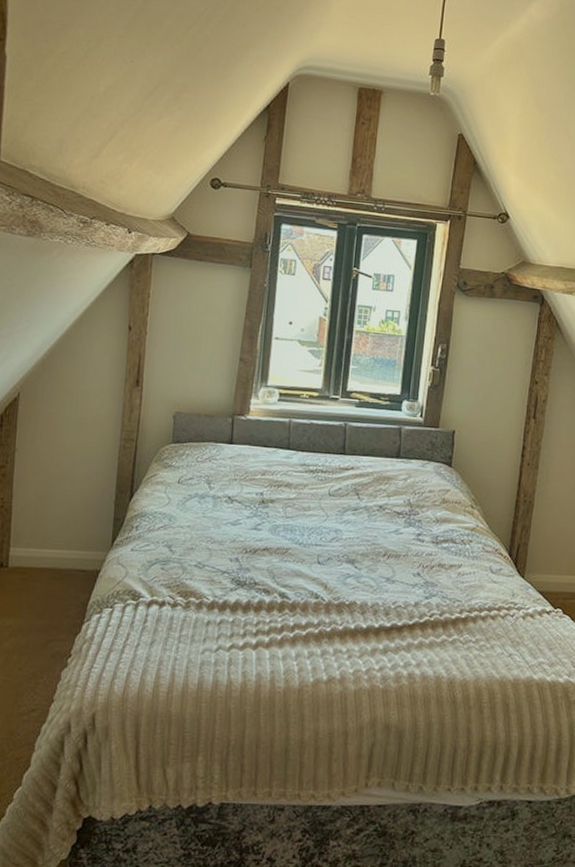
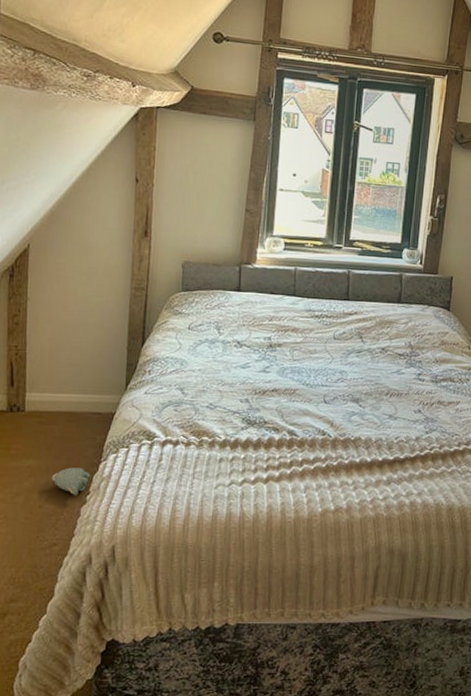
plush toy: none [32,628,72,659] -> present [51,467,90,496]

